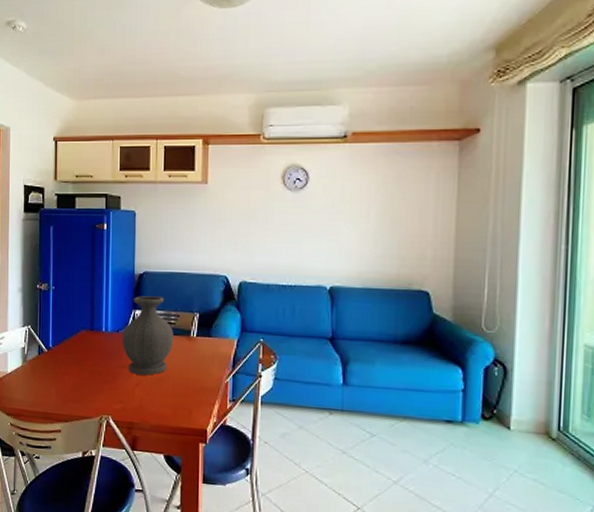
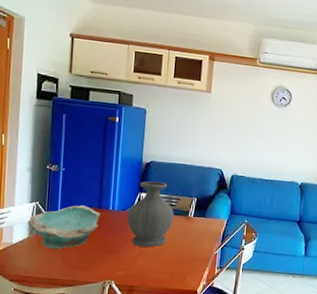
bowl: none [22,328,93,379] -> present [28,205,100,250]

